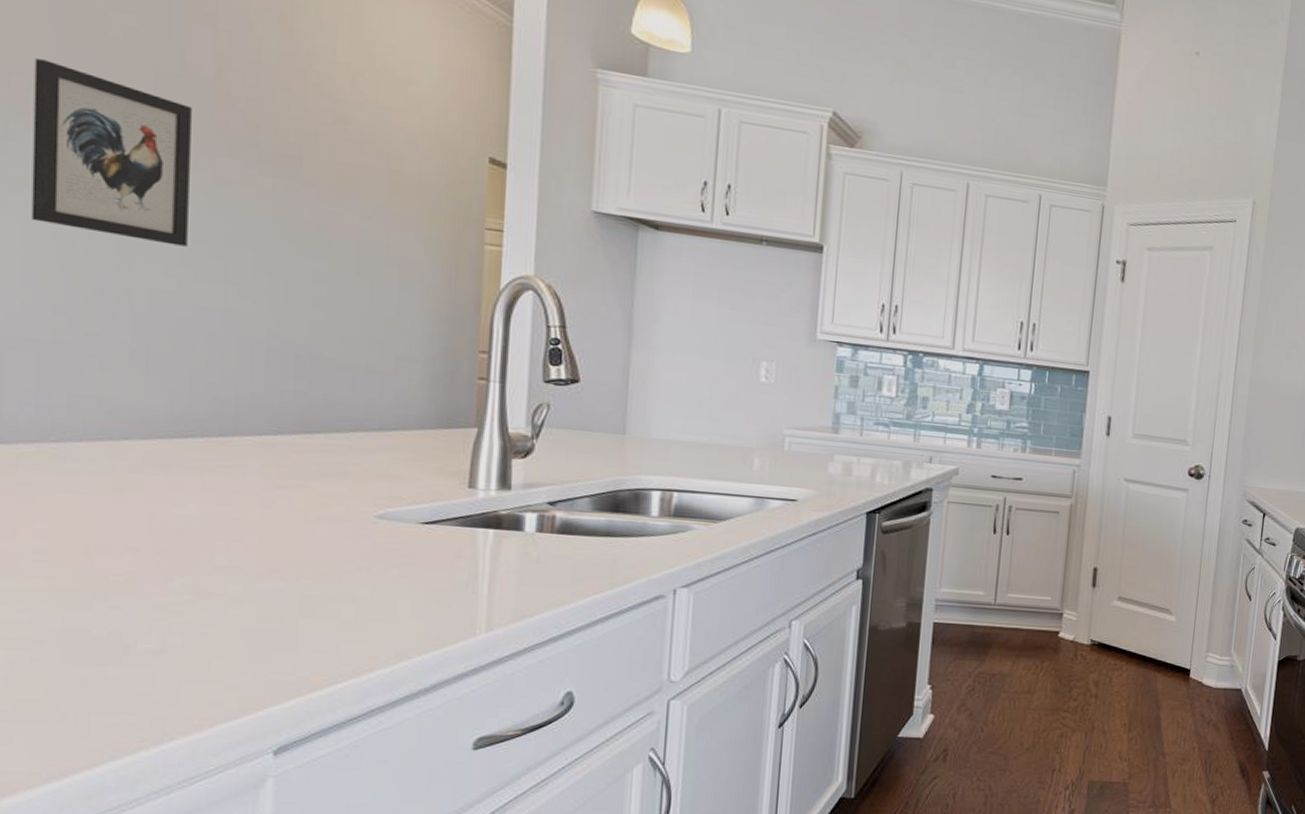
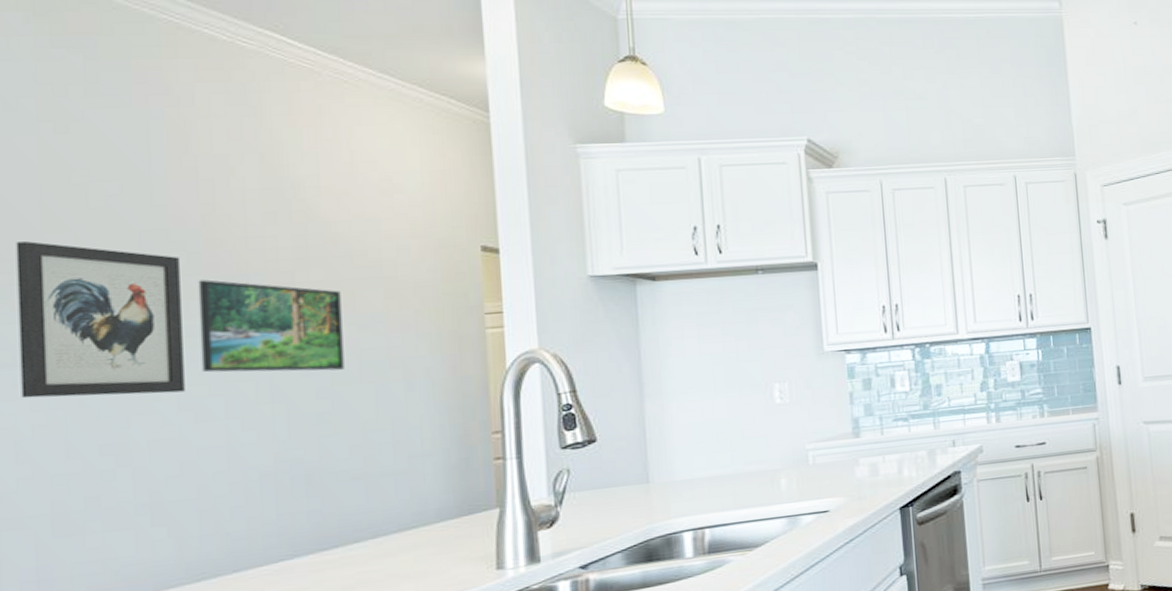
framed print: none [205,135,346,257] -> present [198,279,344,373]

